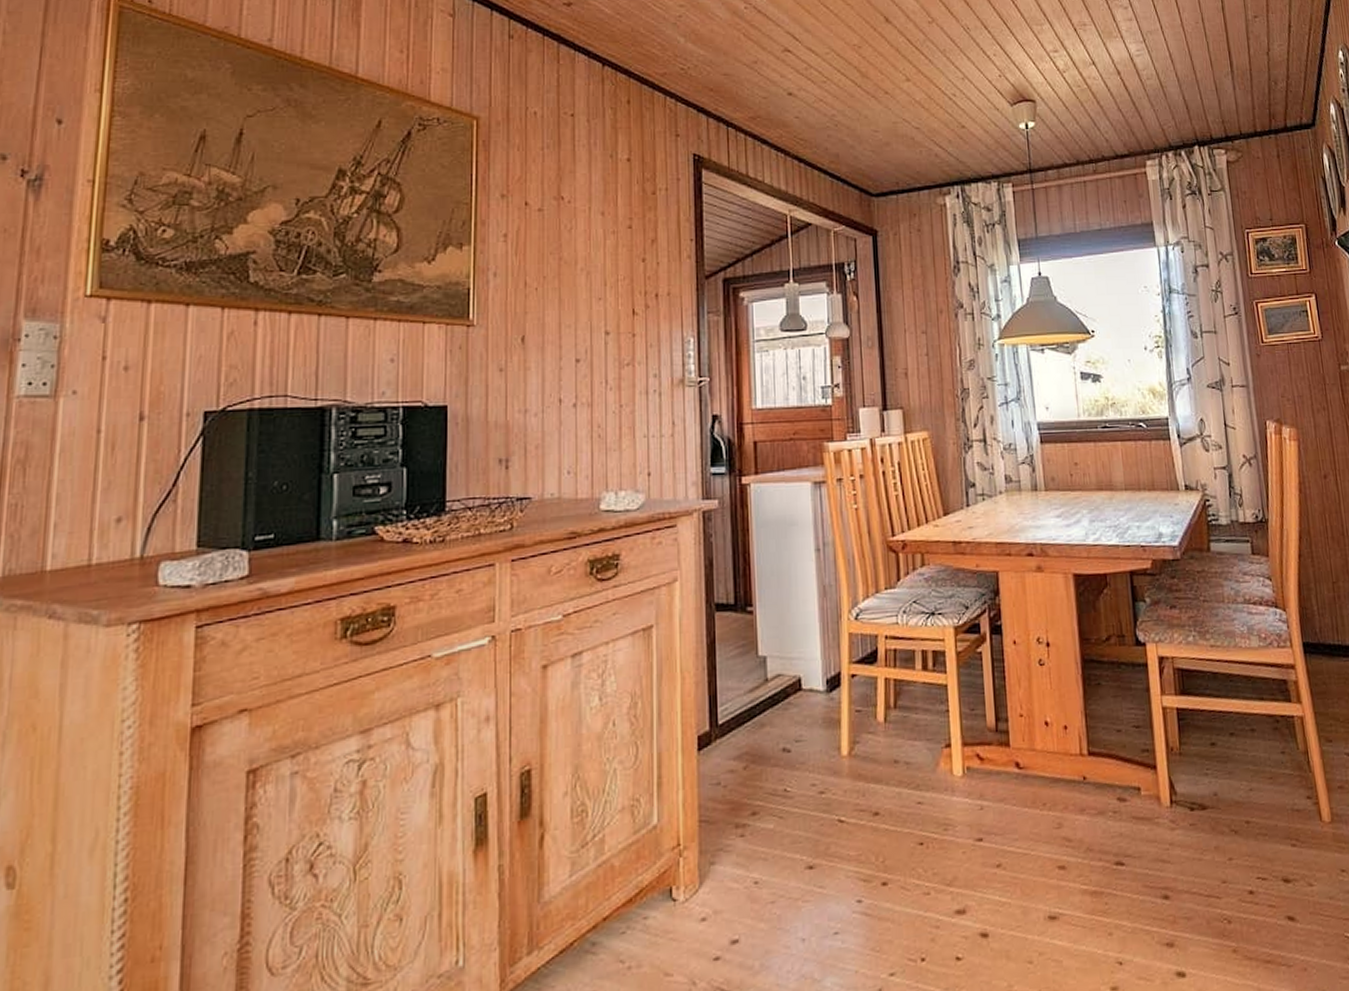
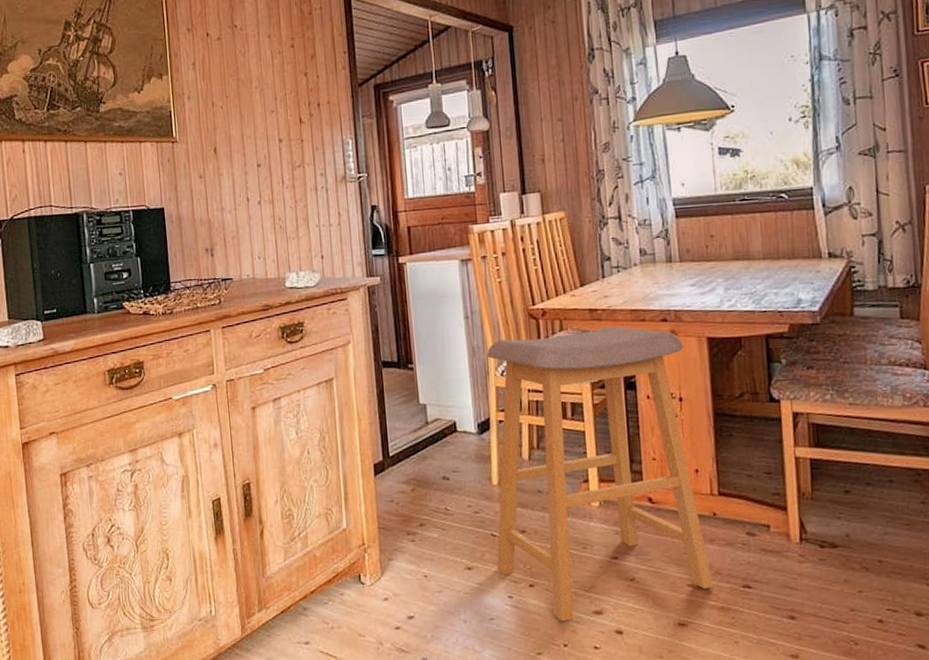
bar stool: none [839,561,1085,927] -> present [486,326,713,621]

